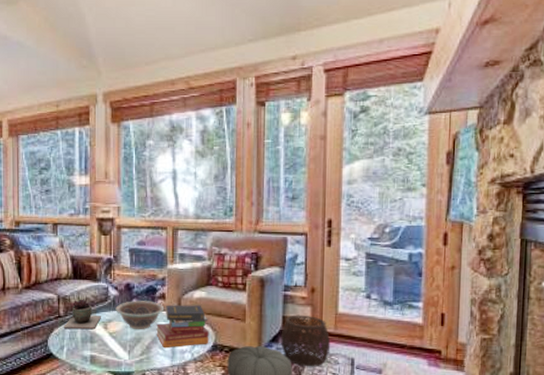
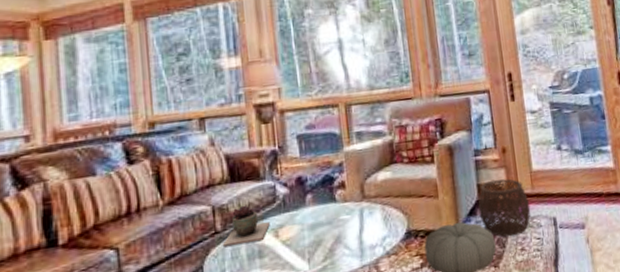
decorative bowl: present [115,301,165,329] -> none [286,193,346,231]
books: present [156,305,209,347] -> none [338,188,402,246]

